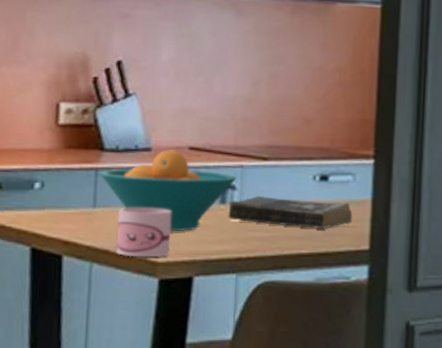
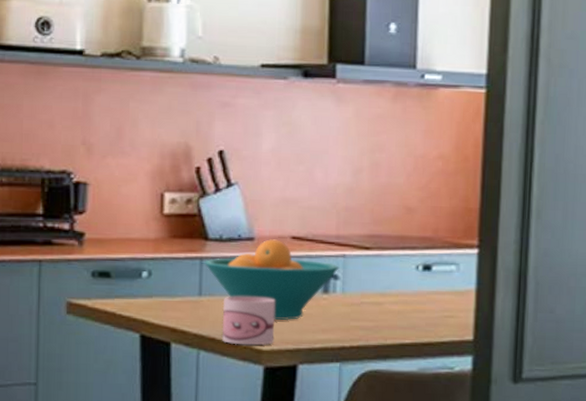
book: present [228,196,353,230] -> none [331,286,456,320]

